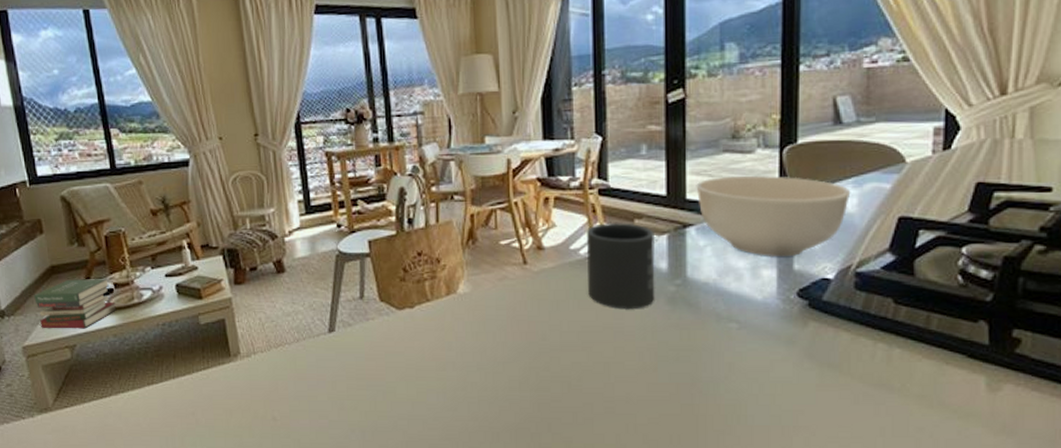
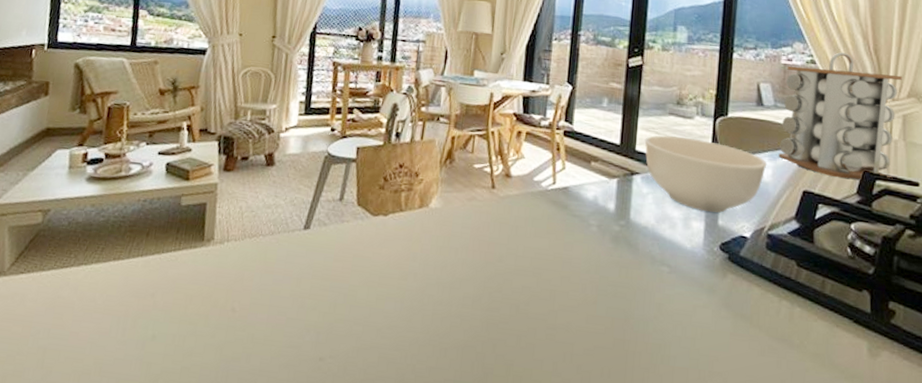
books: present [34,279,117,329] -> none [19,143,102,195]
mug: present [587,222,656,310] -> none [544,161,607,243]
spice rack: none [865,41,1030,196] -> present [778,52,903,181]

